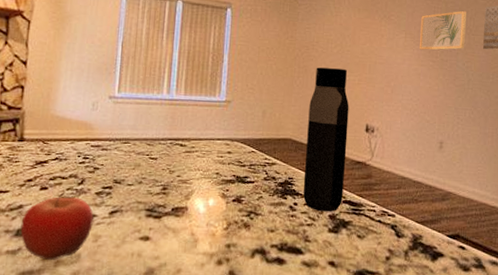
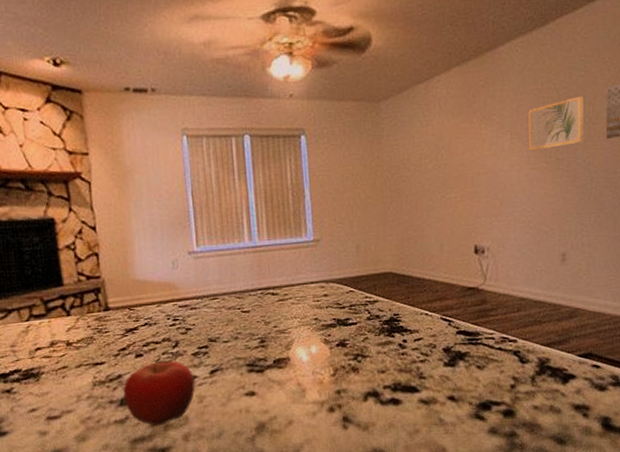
water bottle: present [303,67,349,212] -> none [407,186,457,346]

